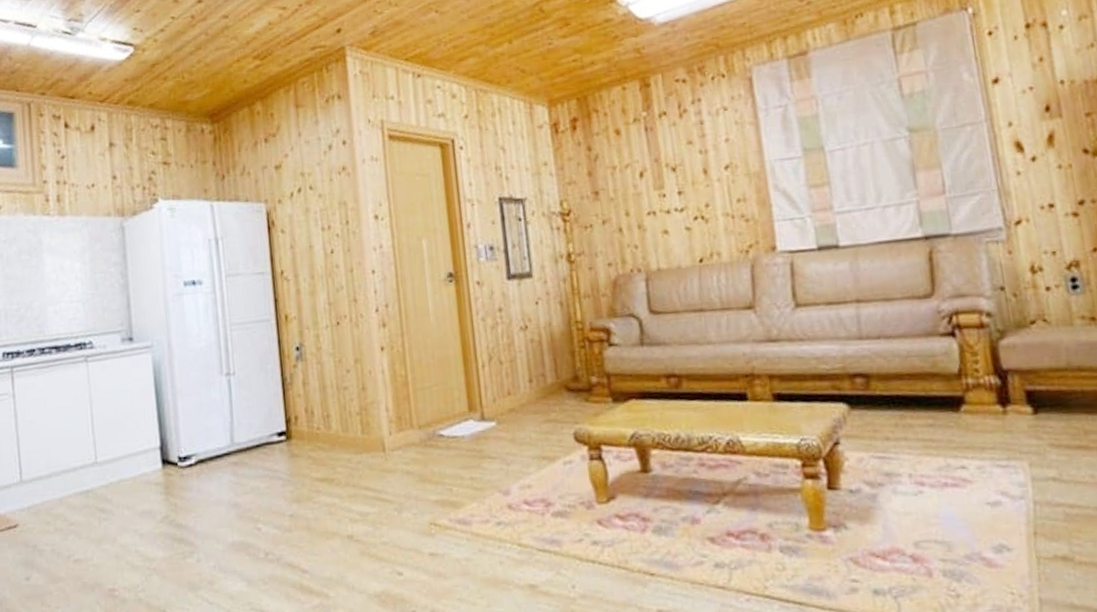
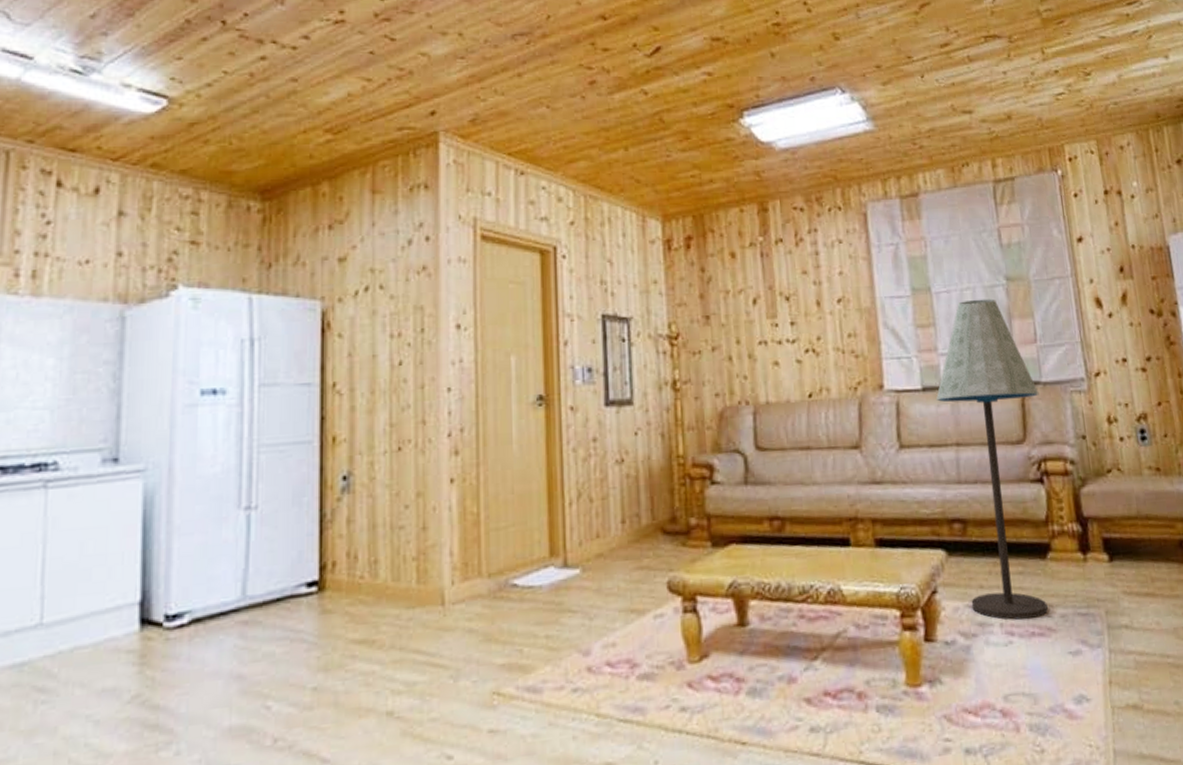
floor lamp: none [833,152,962,471] -> present [936,298,1048,620]

